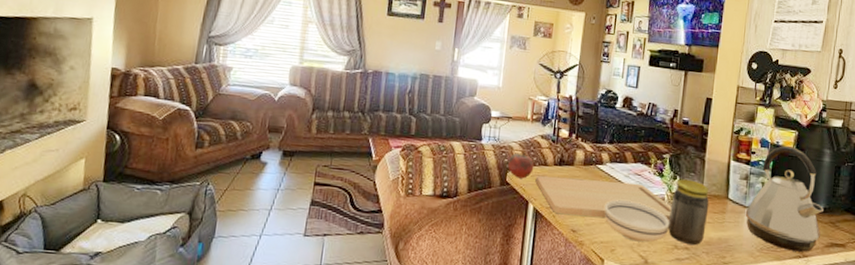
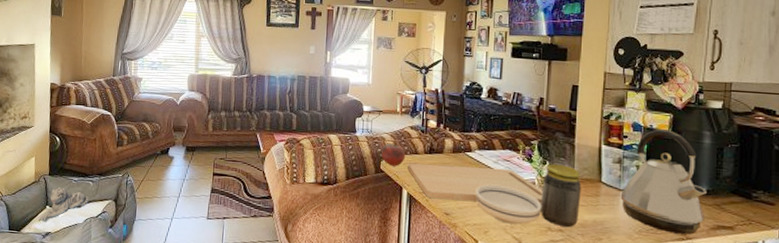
plush toy: none [85,196,157,240] -> present [38,187,90,222]

